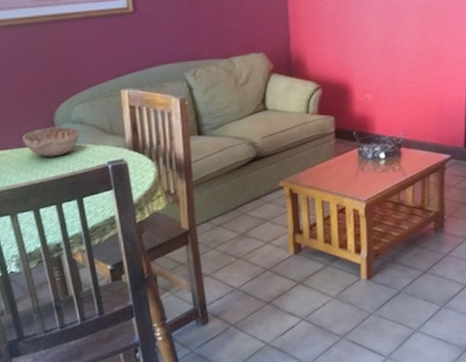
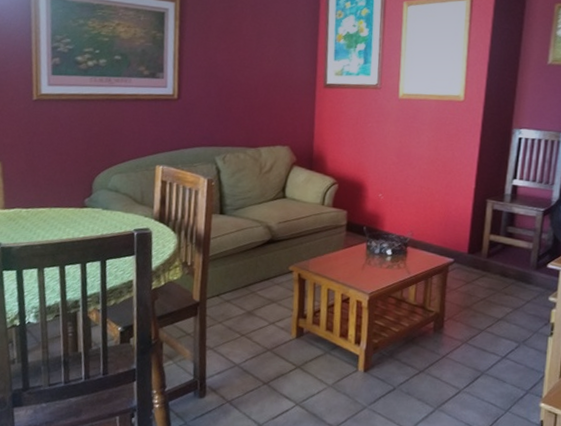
decorative bowl: present [22,126,80,157] -> none [61,192,113,220]

